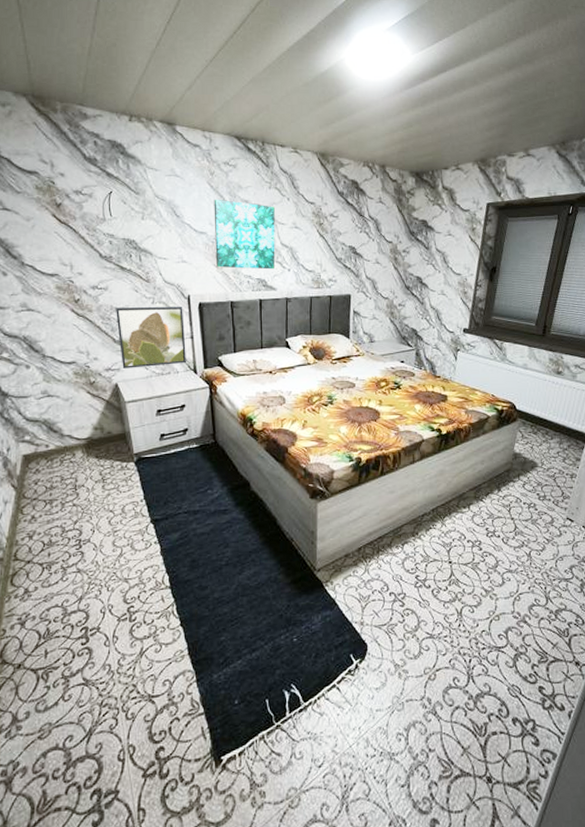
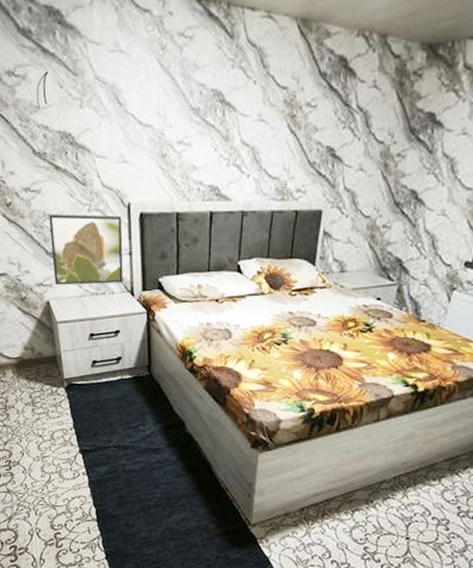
wall art: present [214,199,275,270] -> none [162,82,237,175]

